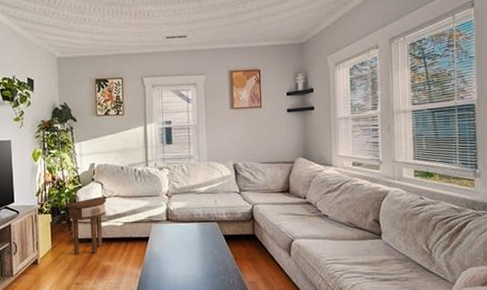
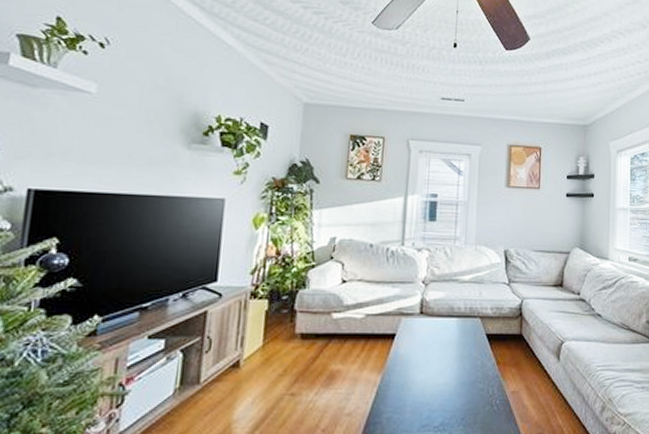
side table: present [67,196,107,254] -> none [292,279,347,354]

